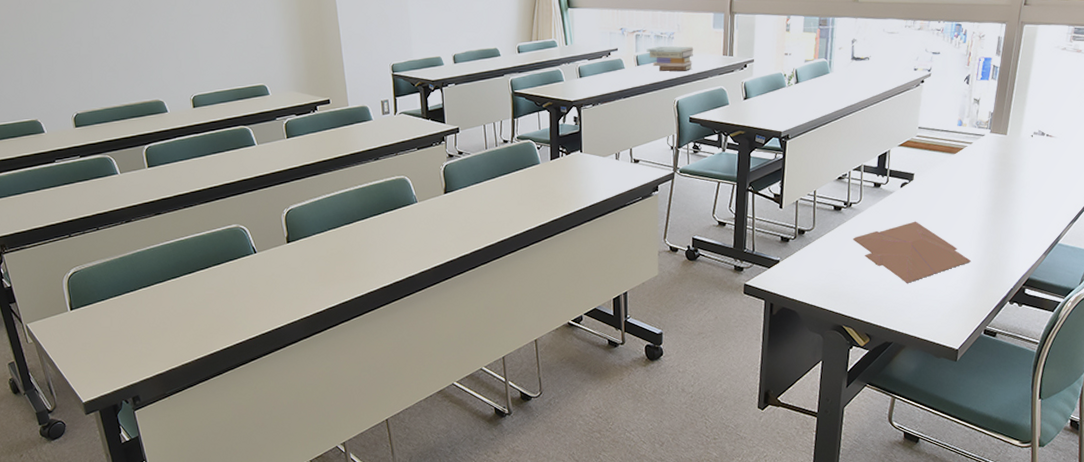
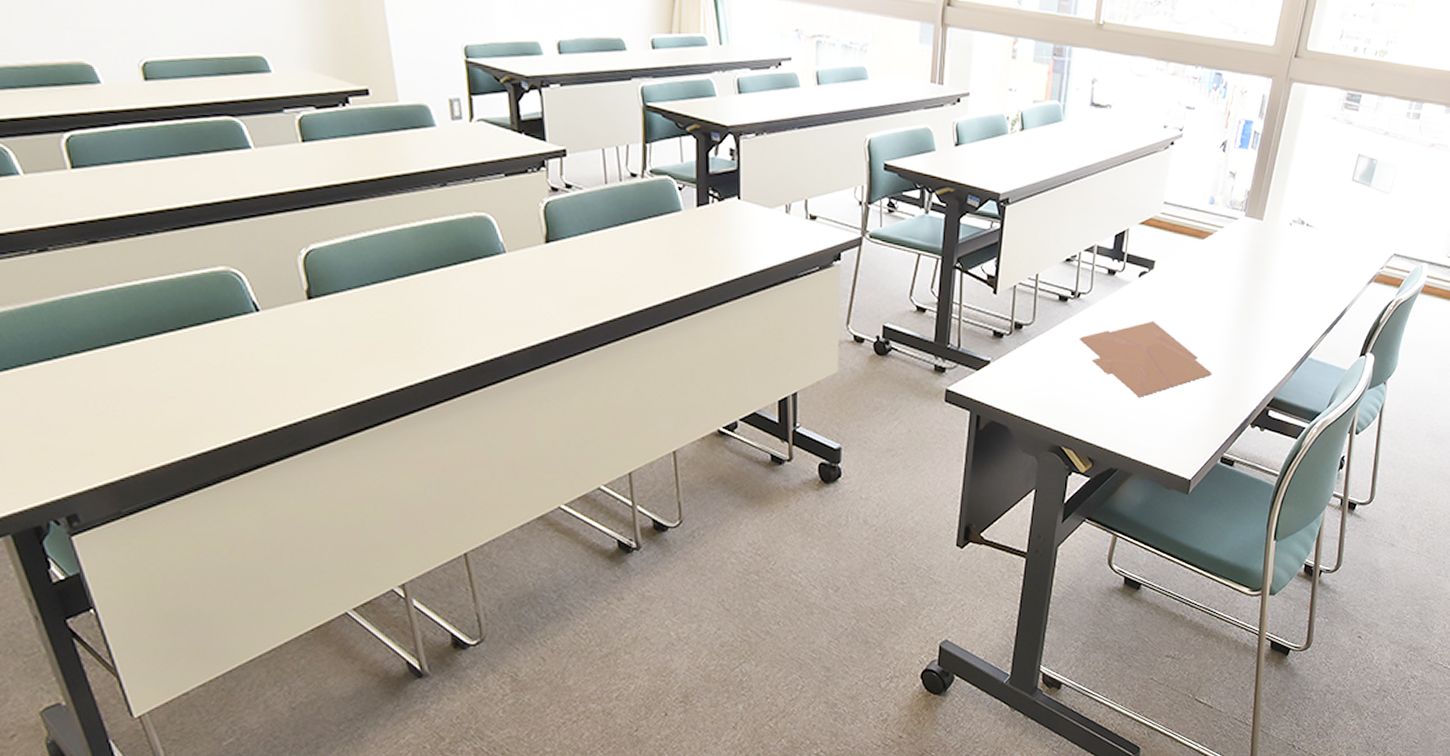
books: present [646,46,694,72] -> none [830,60,893,100]

